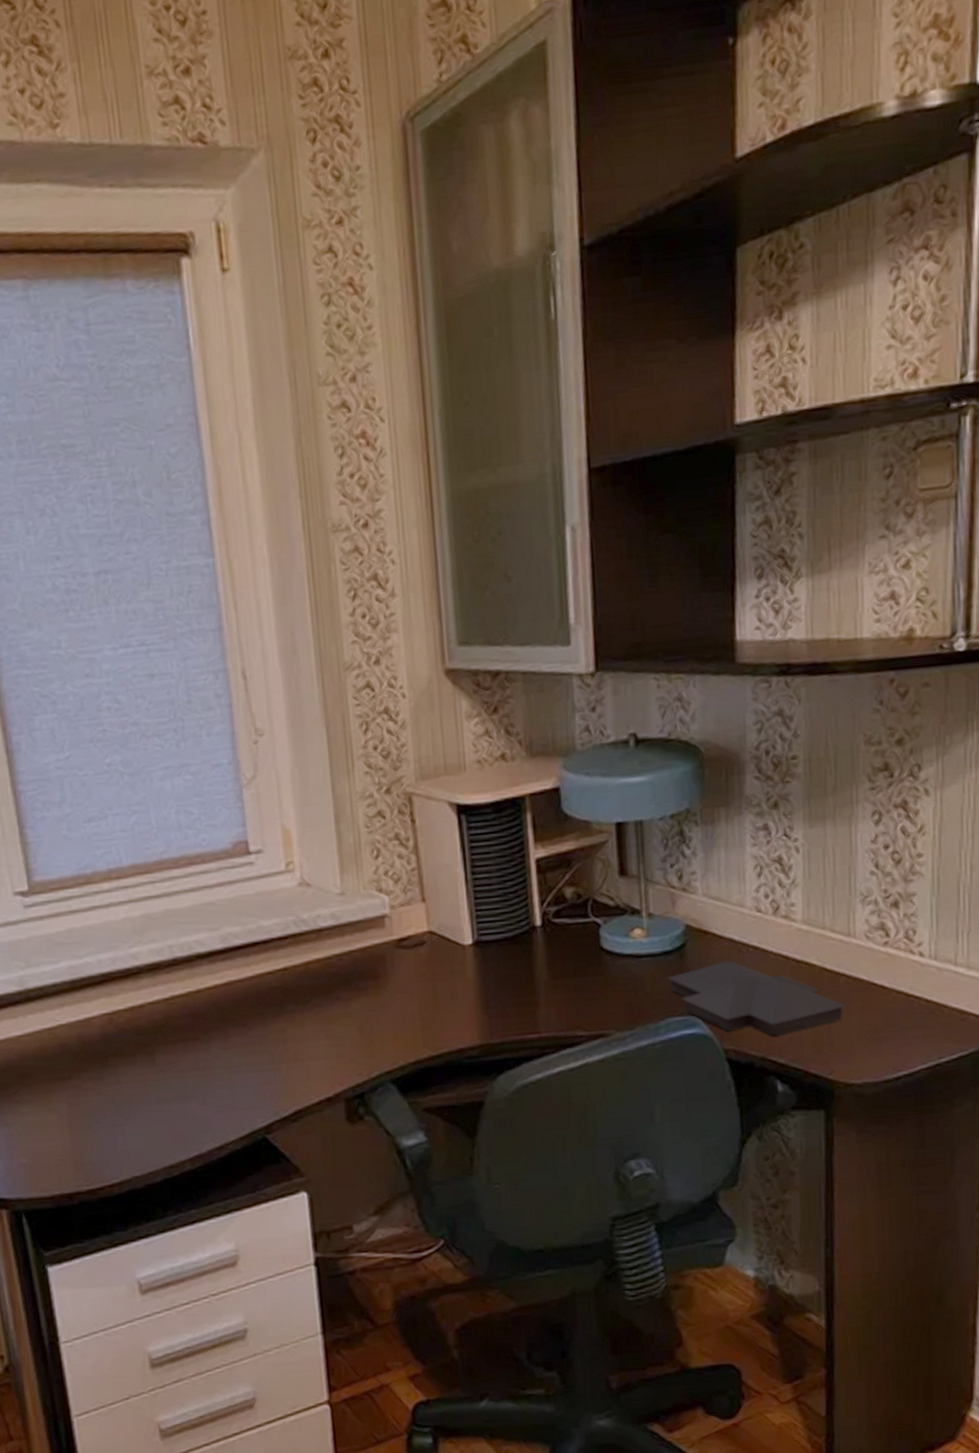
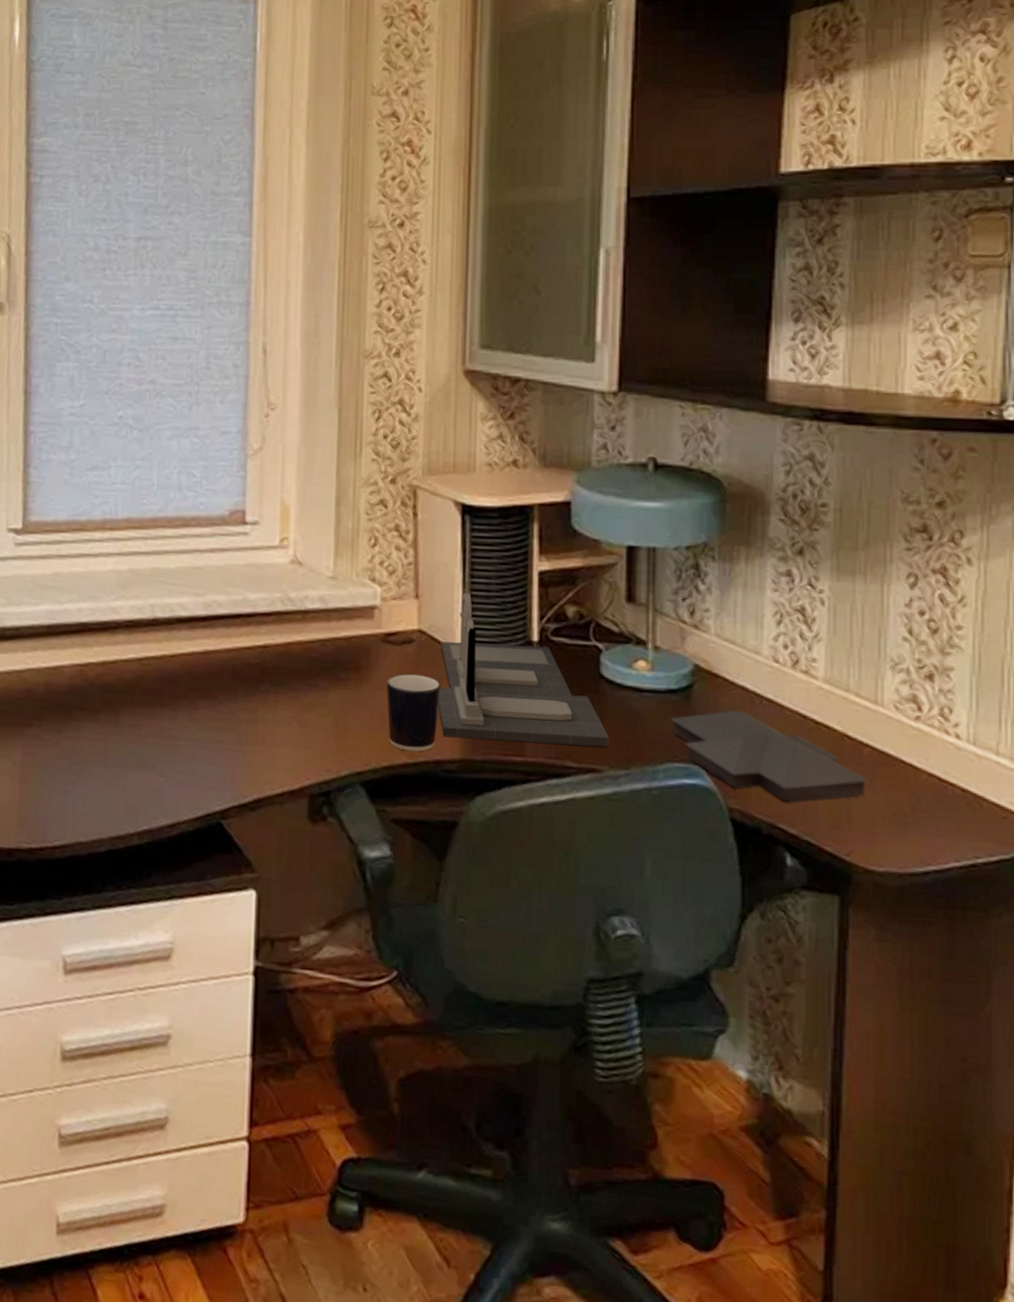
mug: none [404,973,456,1046] -> present [386,674,441,752]
desk organizer: none [451,890,614,1027] -> present [438,593,609,747]

